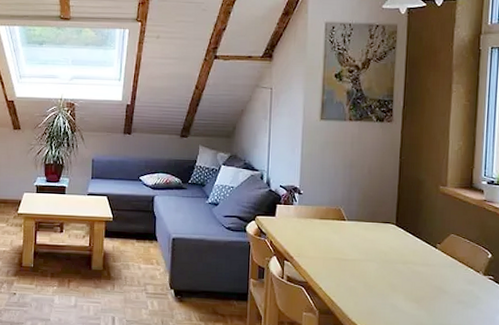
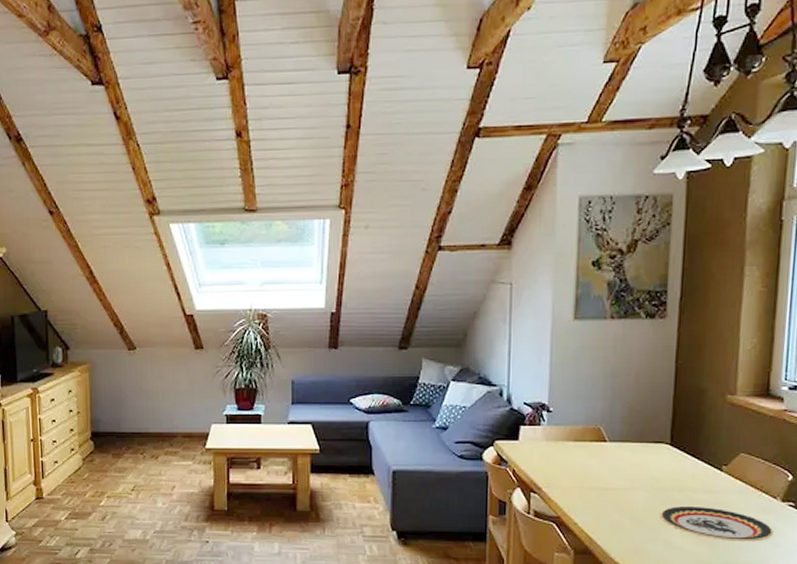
plate: none [387,276,478,308] -> present [659,506,774,542]

